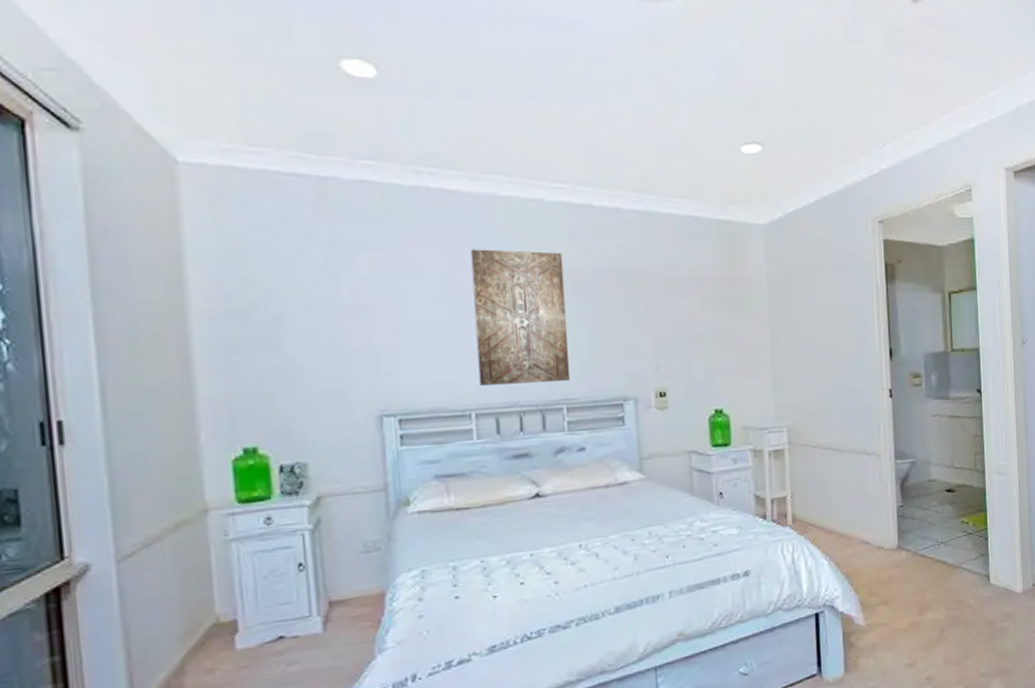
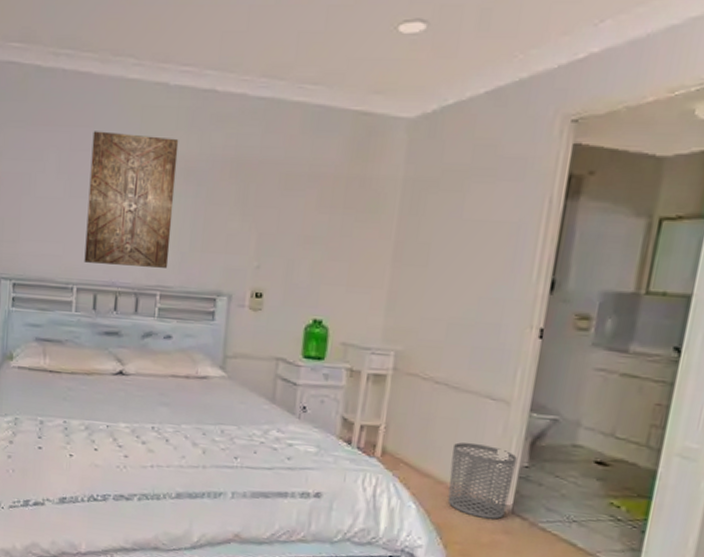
waste bin: none [847,494,894,559] -> present [448,442,517,520]

